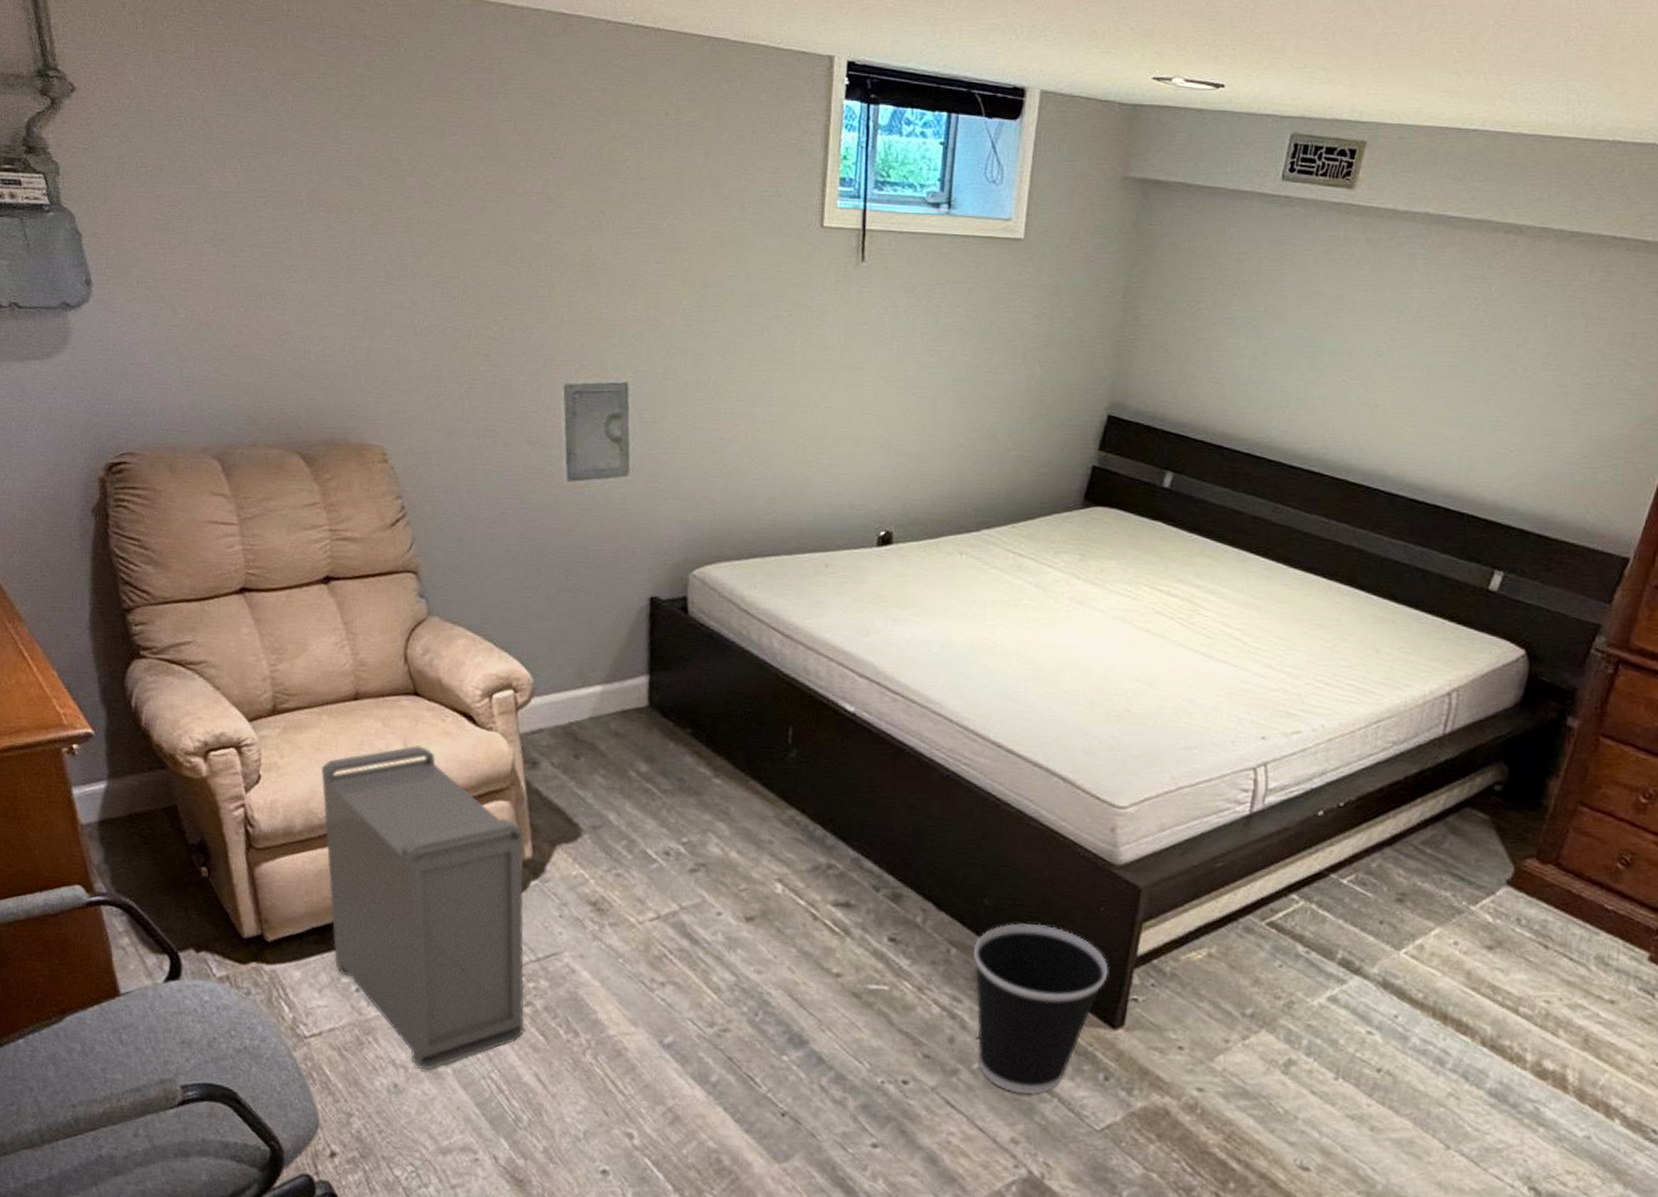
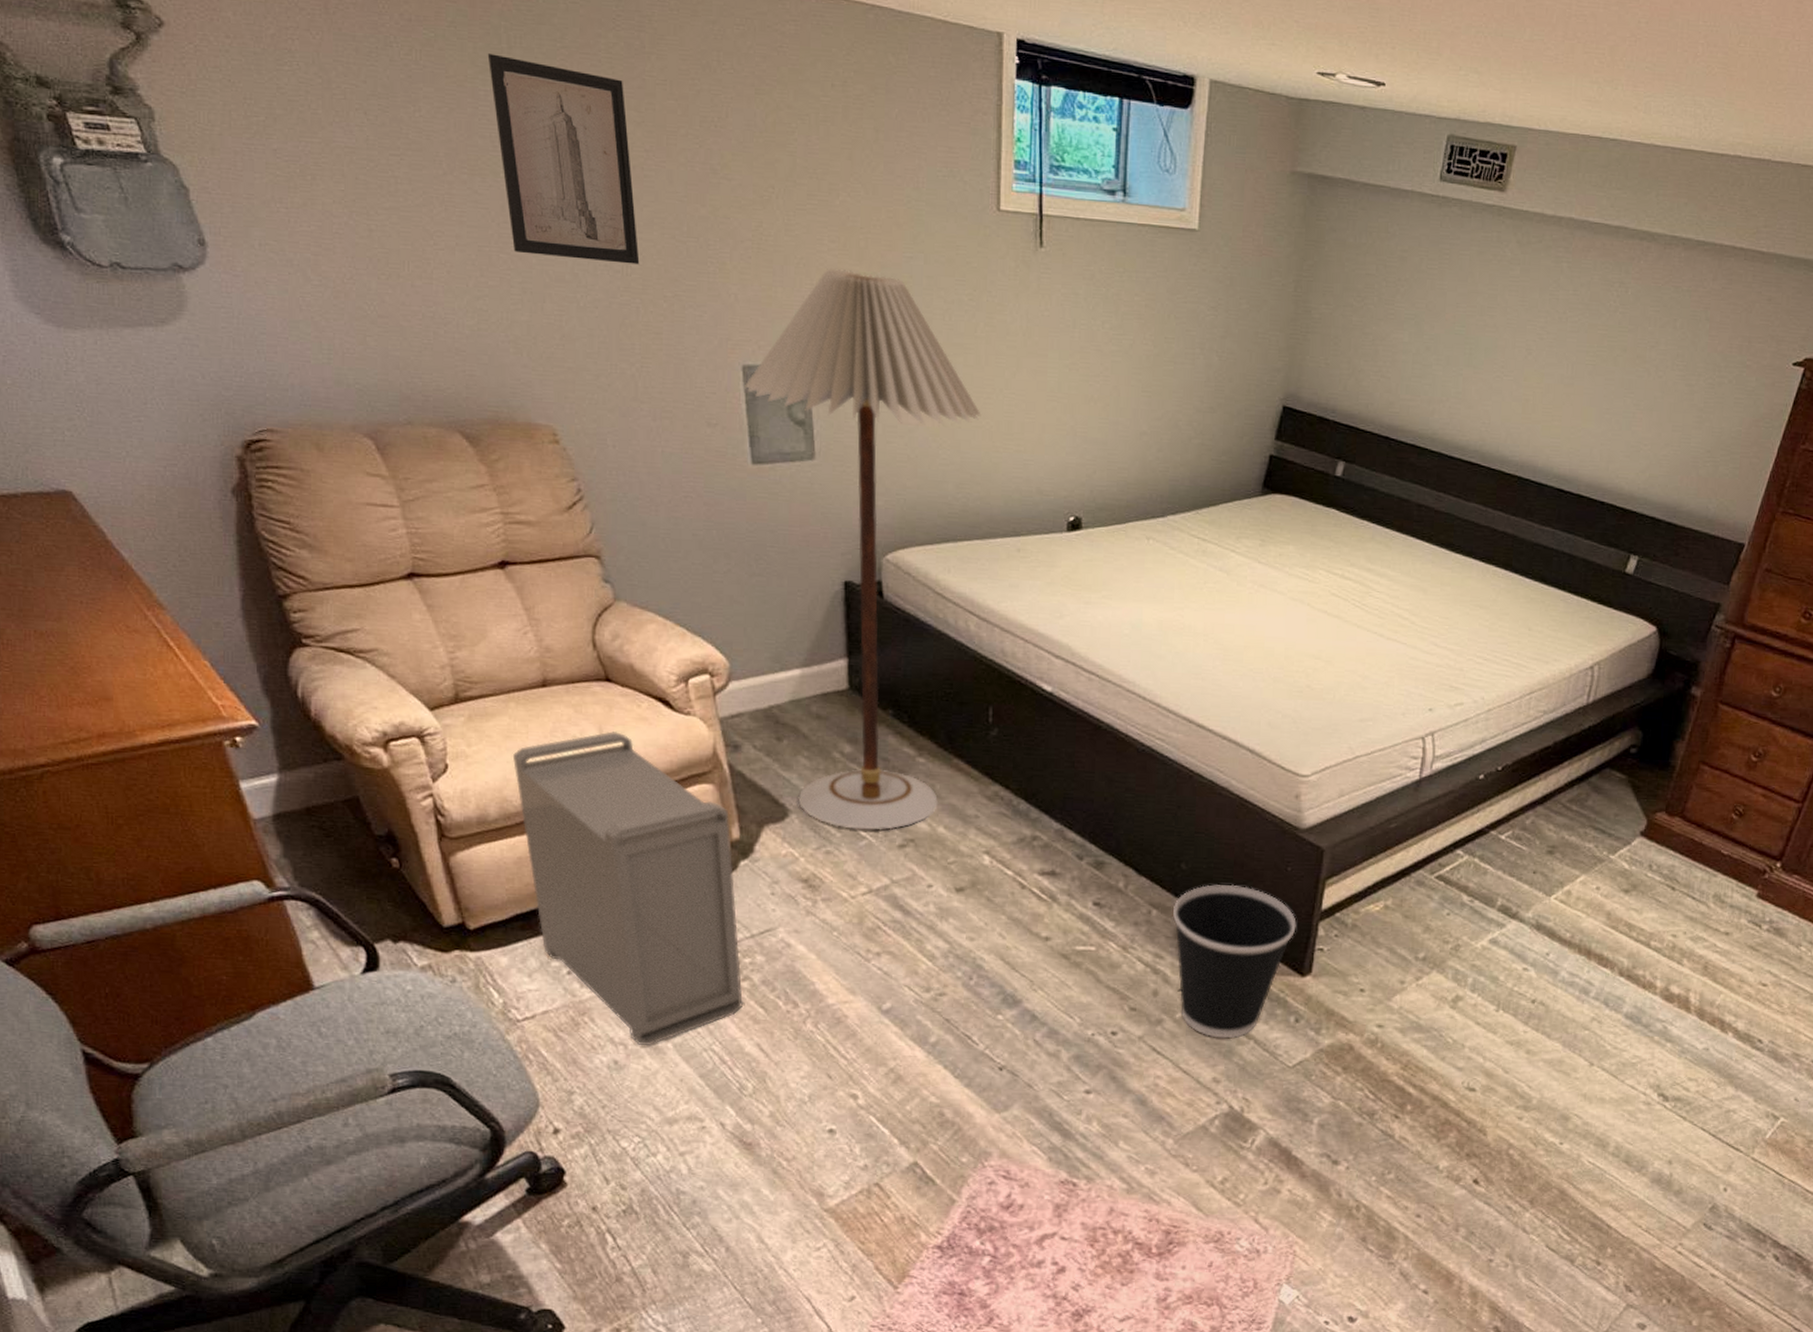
wall art: none [351,100,475,291] -> present [487,53,640,265]
floor lamp: none [564,289,795,853] -> present [743,268,981,830]

